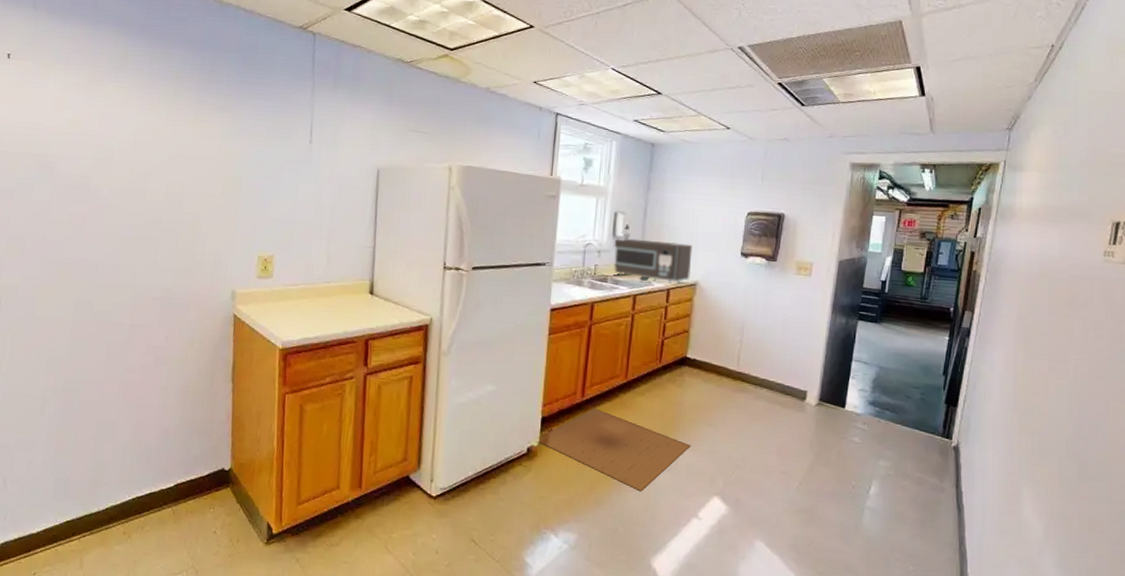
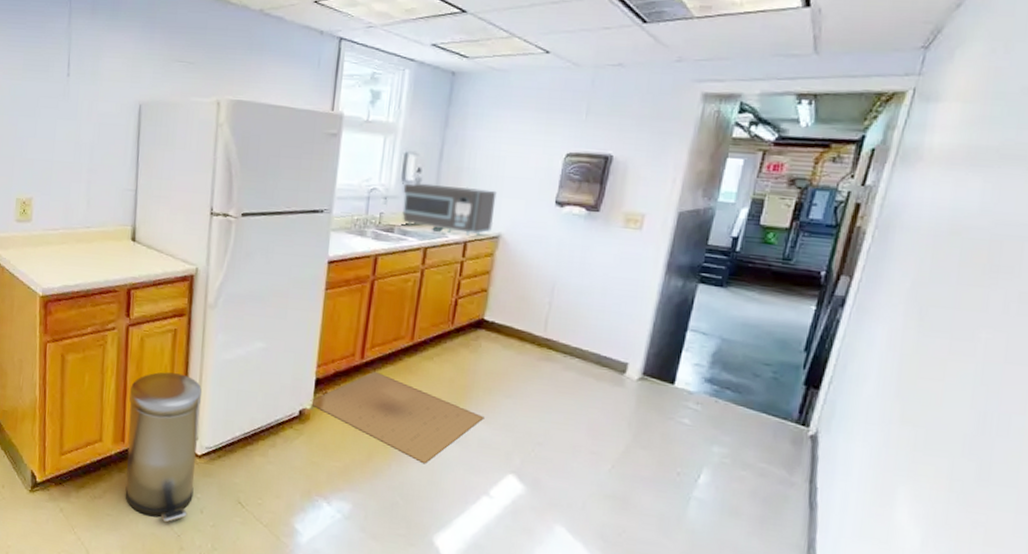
pedal bin: none [362,417,437,566] -> present [125,372,202,523]

